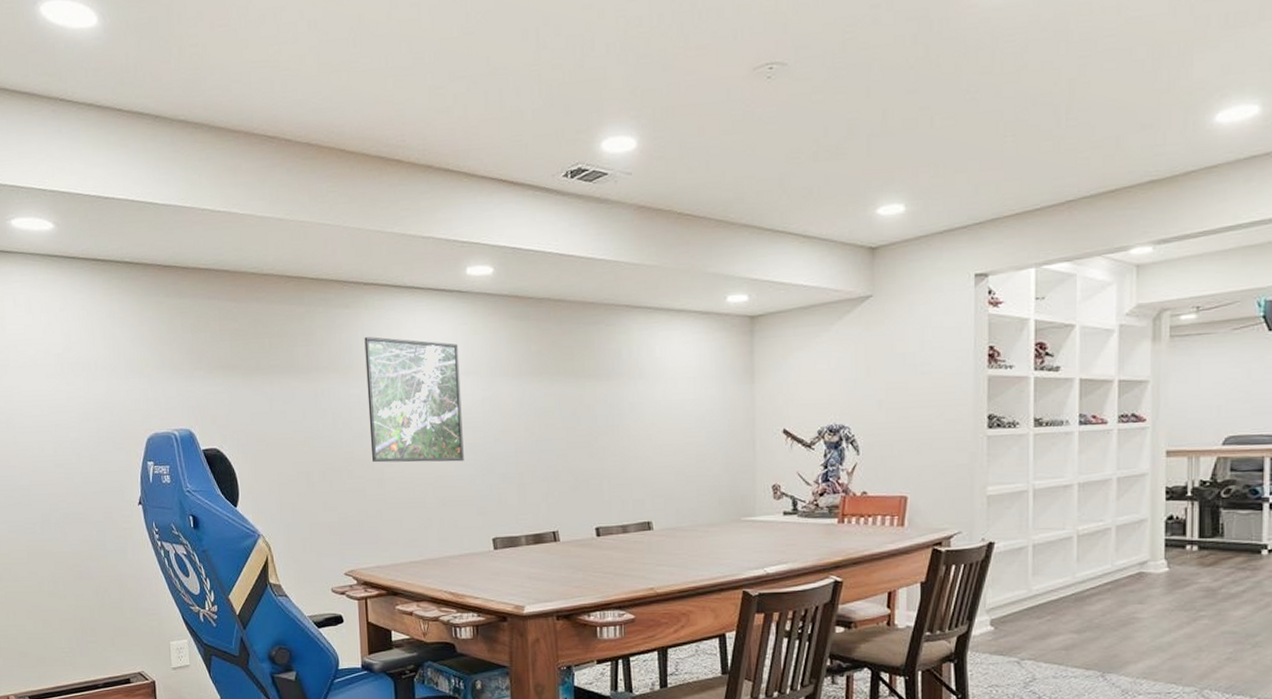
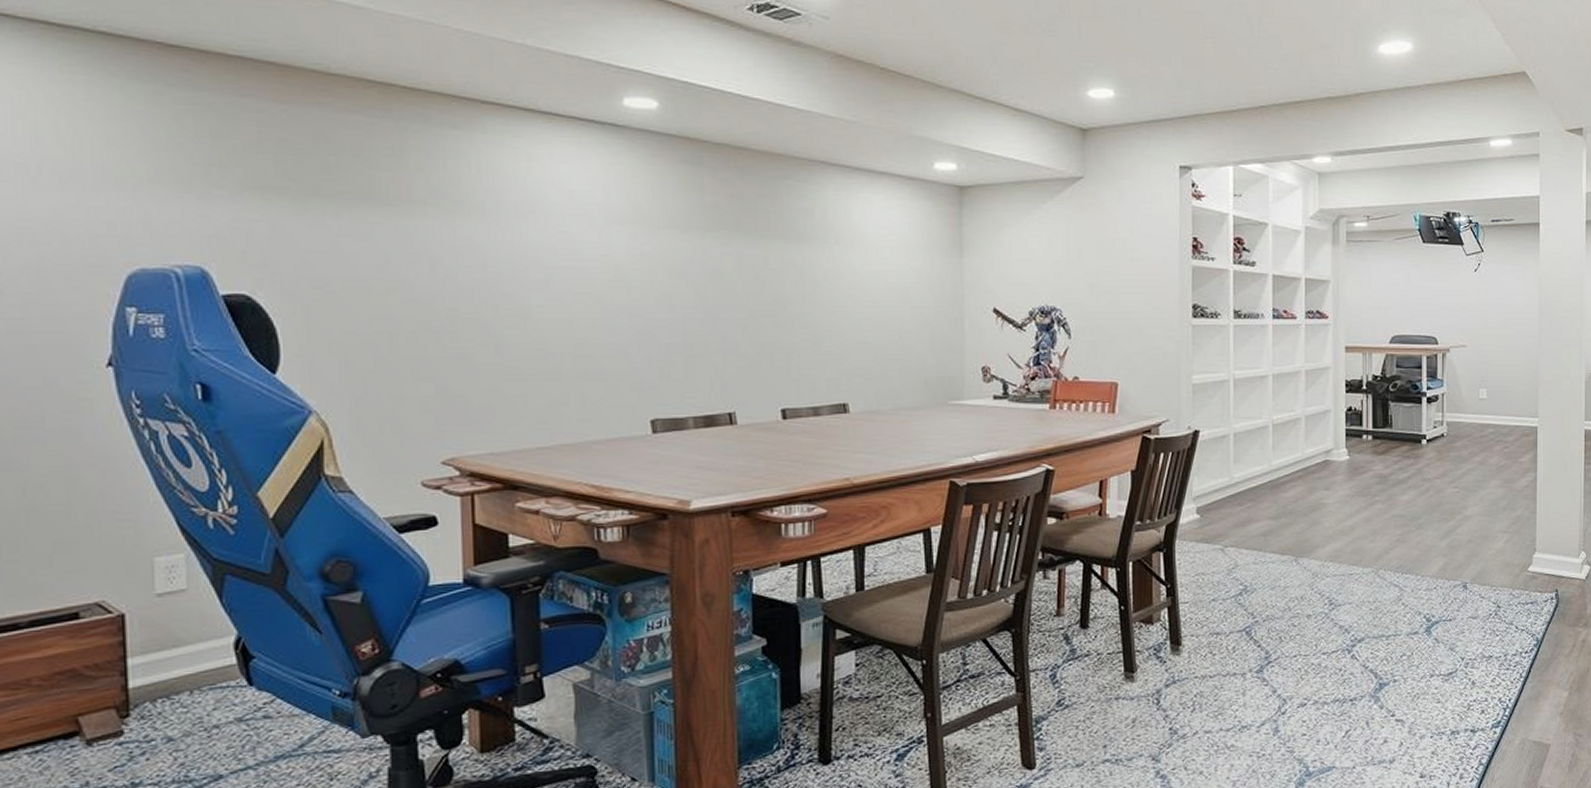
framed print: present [364,337,464,463] -> none [480,167,615,327]

